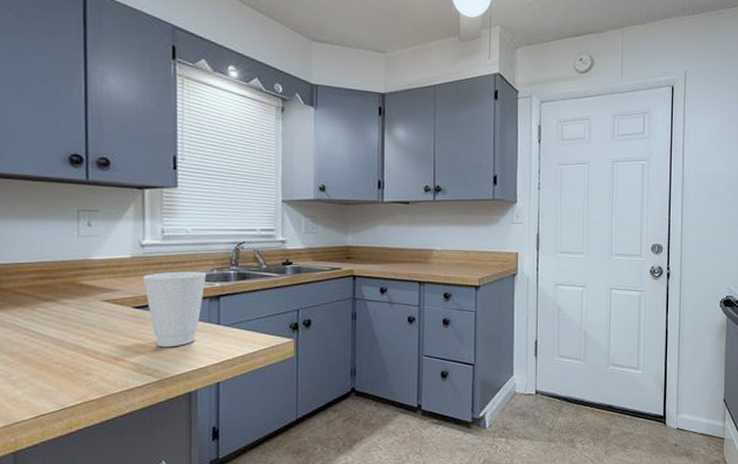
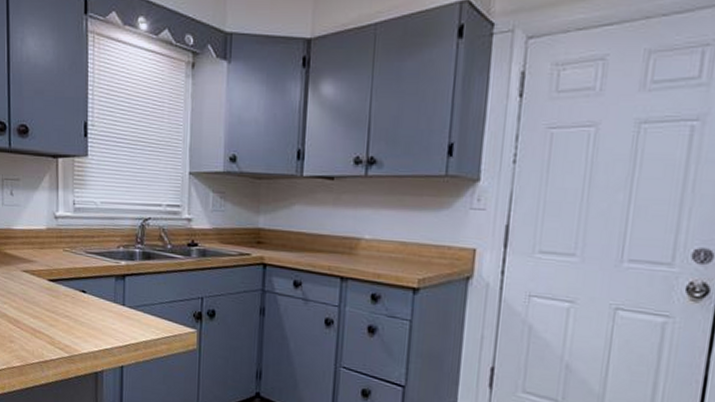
cup: present [143,271,207,348] -> none [56,246,114,324]

